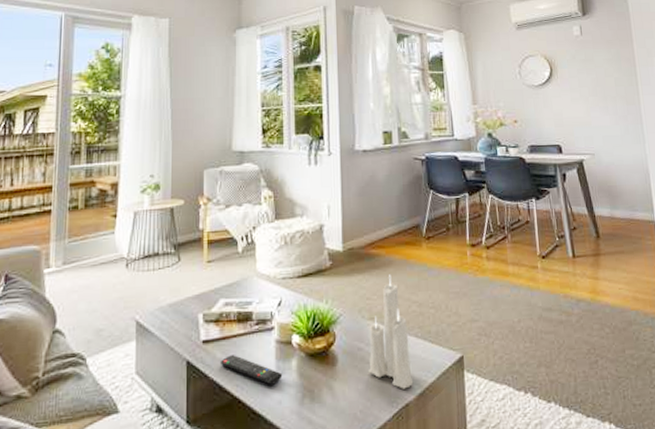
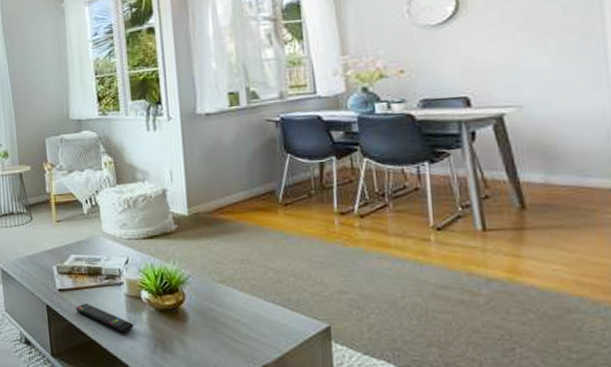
candle: present [369,274,412,389] -> none [220,240,271,351]

